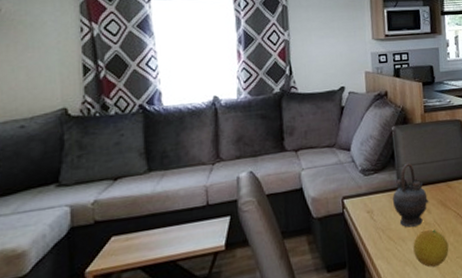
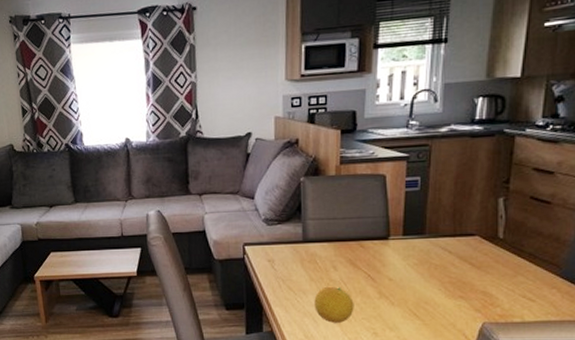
teapot: present [392,162,429,227] -> none [295,216,336,281]

